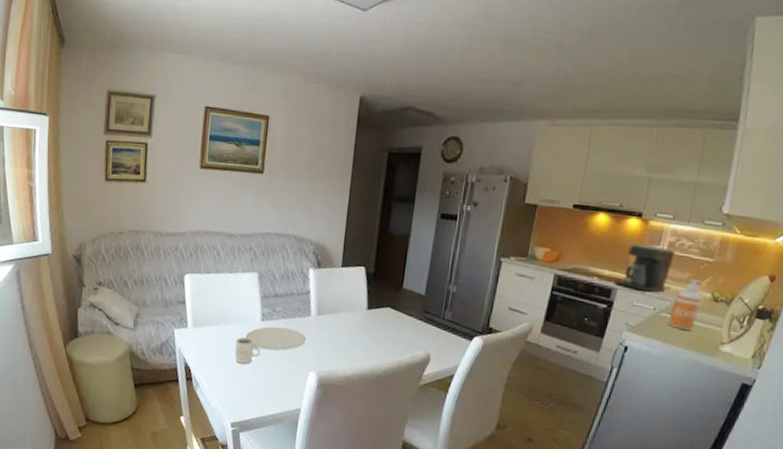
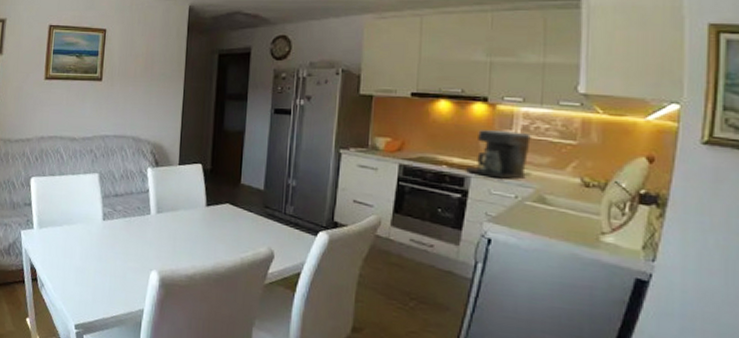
mug: present [234,337,261,364] -> none [77,237,103,264]
plate: present [245,326,307,350] -> none [87,226,147,250]
soap dispenser: present [667,279,706,330] -> none [533,163,572,219]

